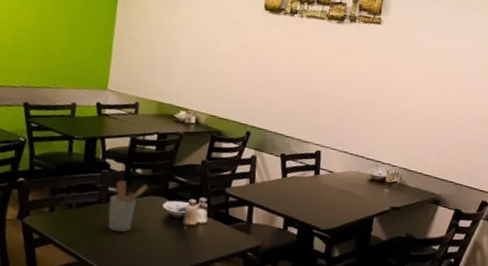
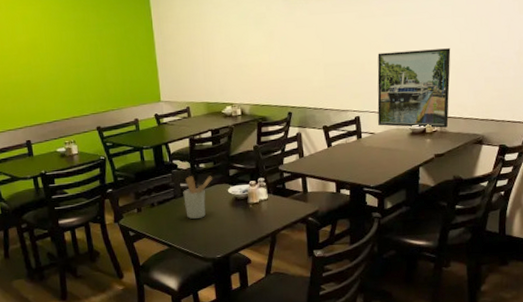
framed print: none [339,90,420,181] -> present [377,48,451,128]

